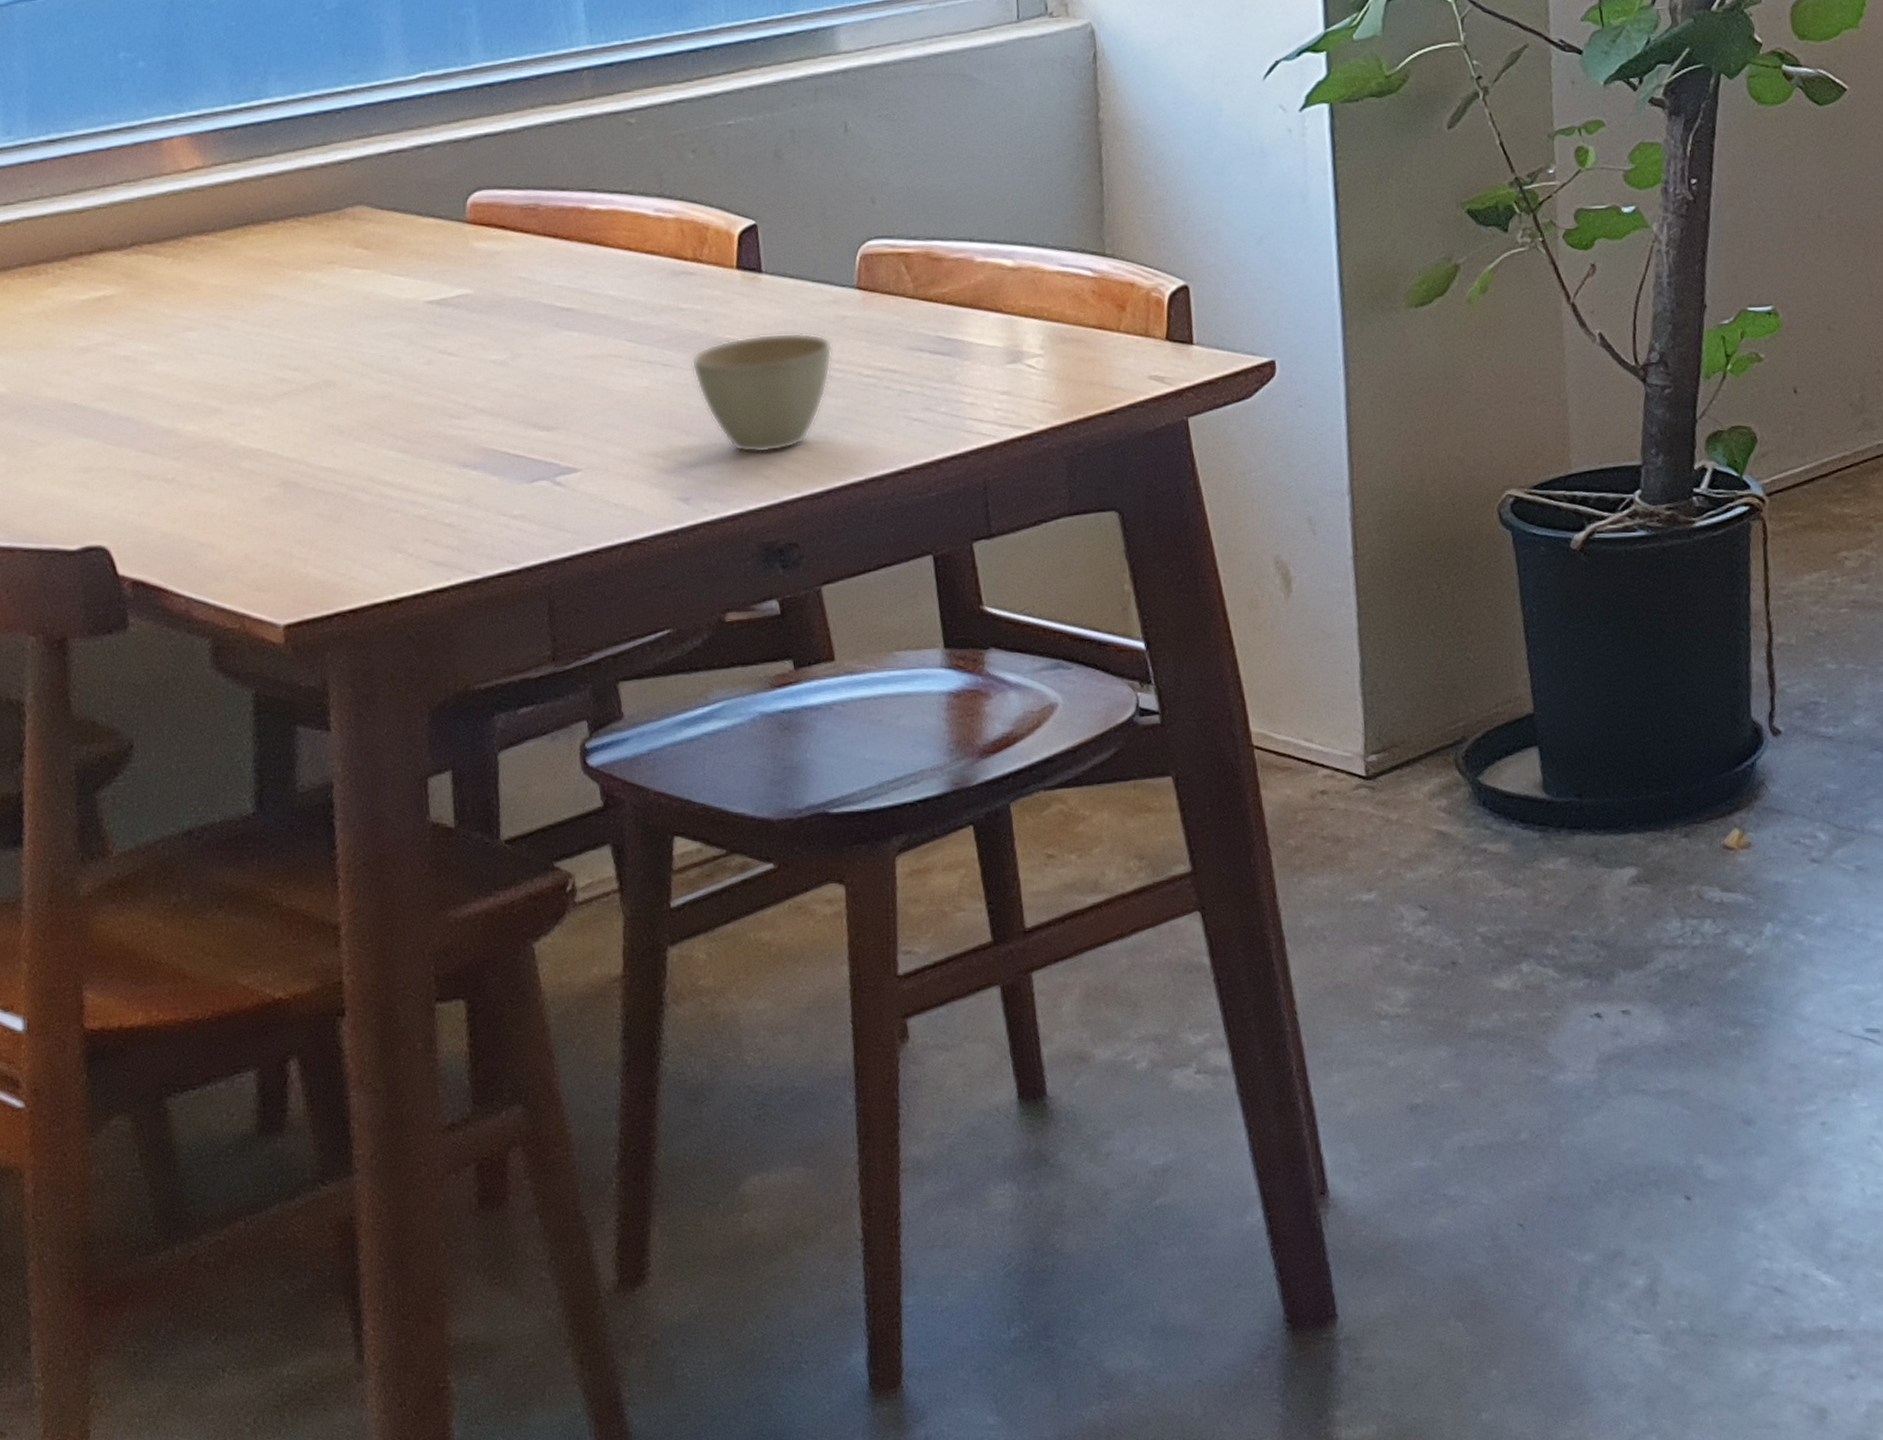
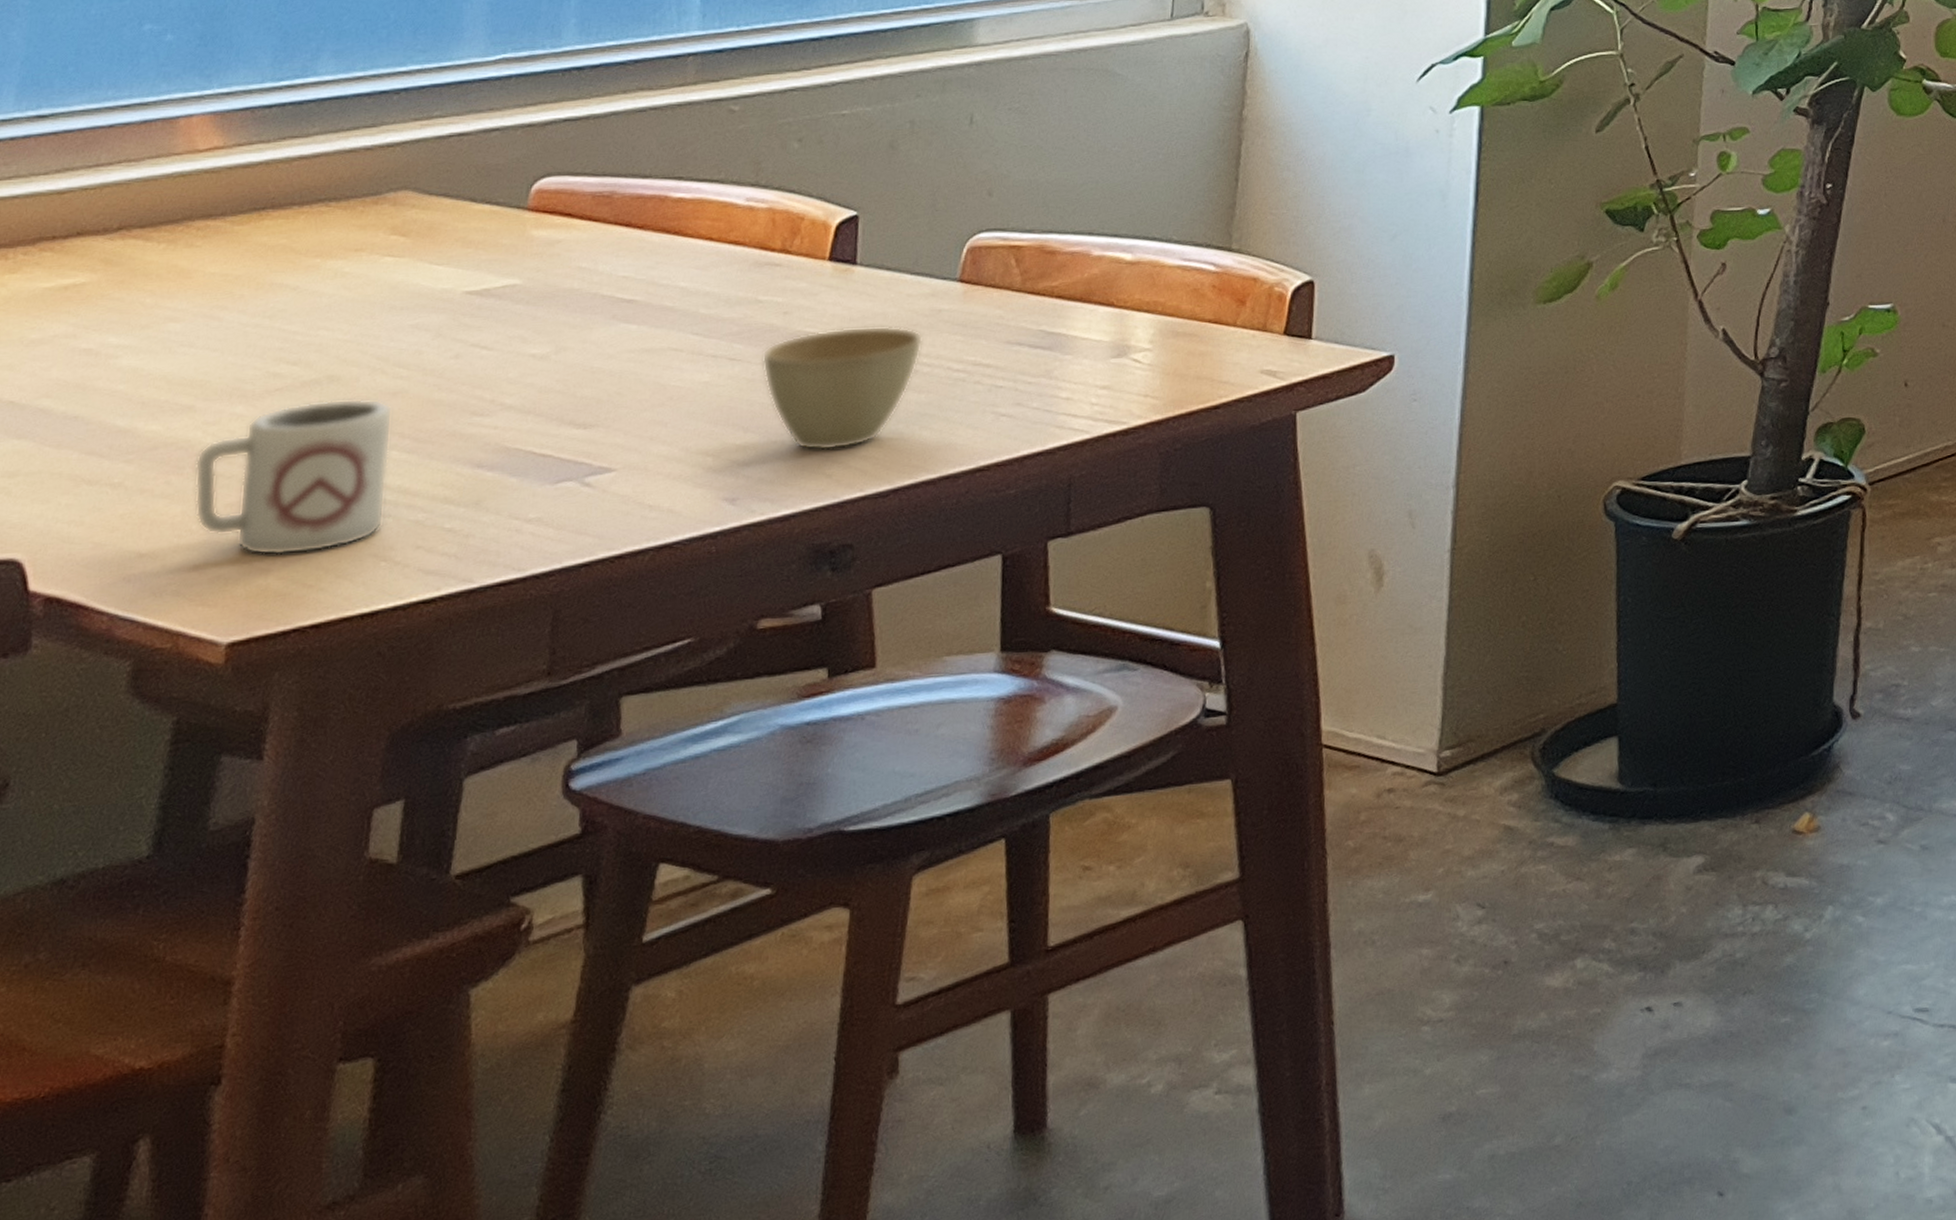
cup: none [230,402,393,546] -> present [194,398,393,556]

